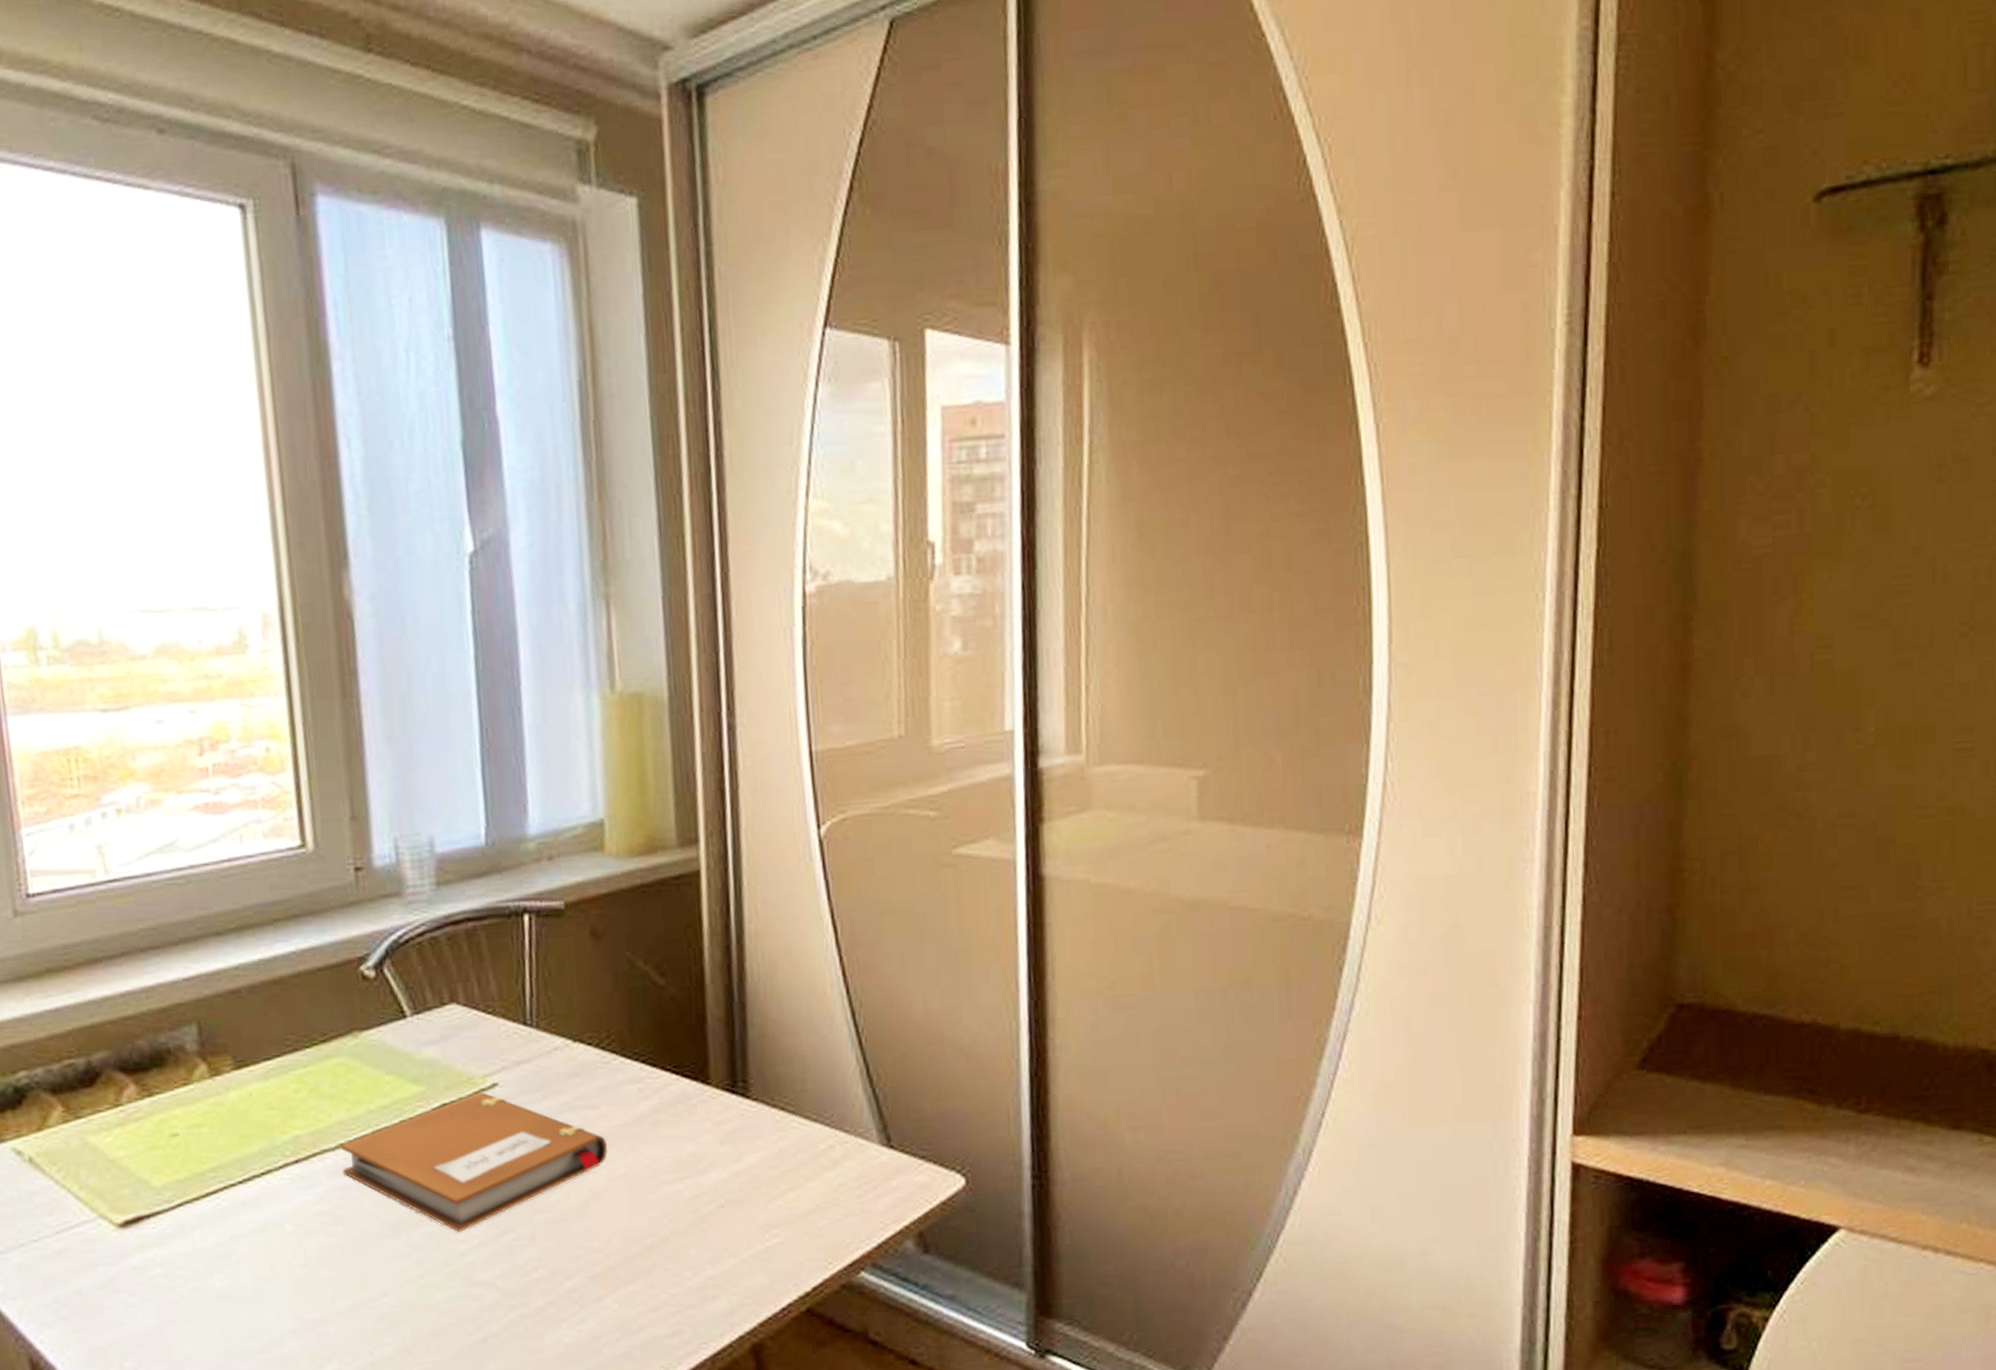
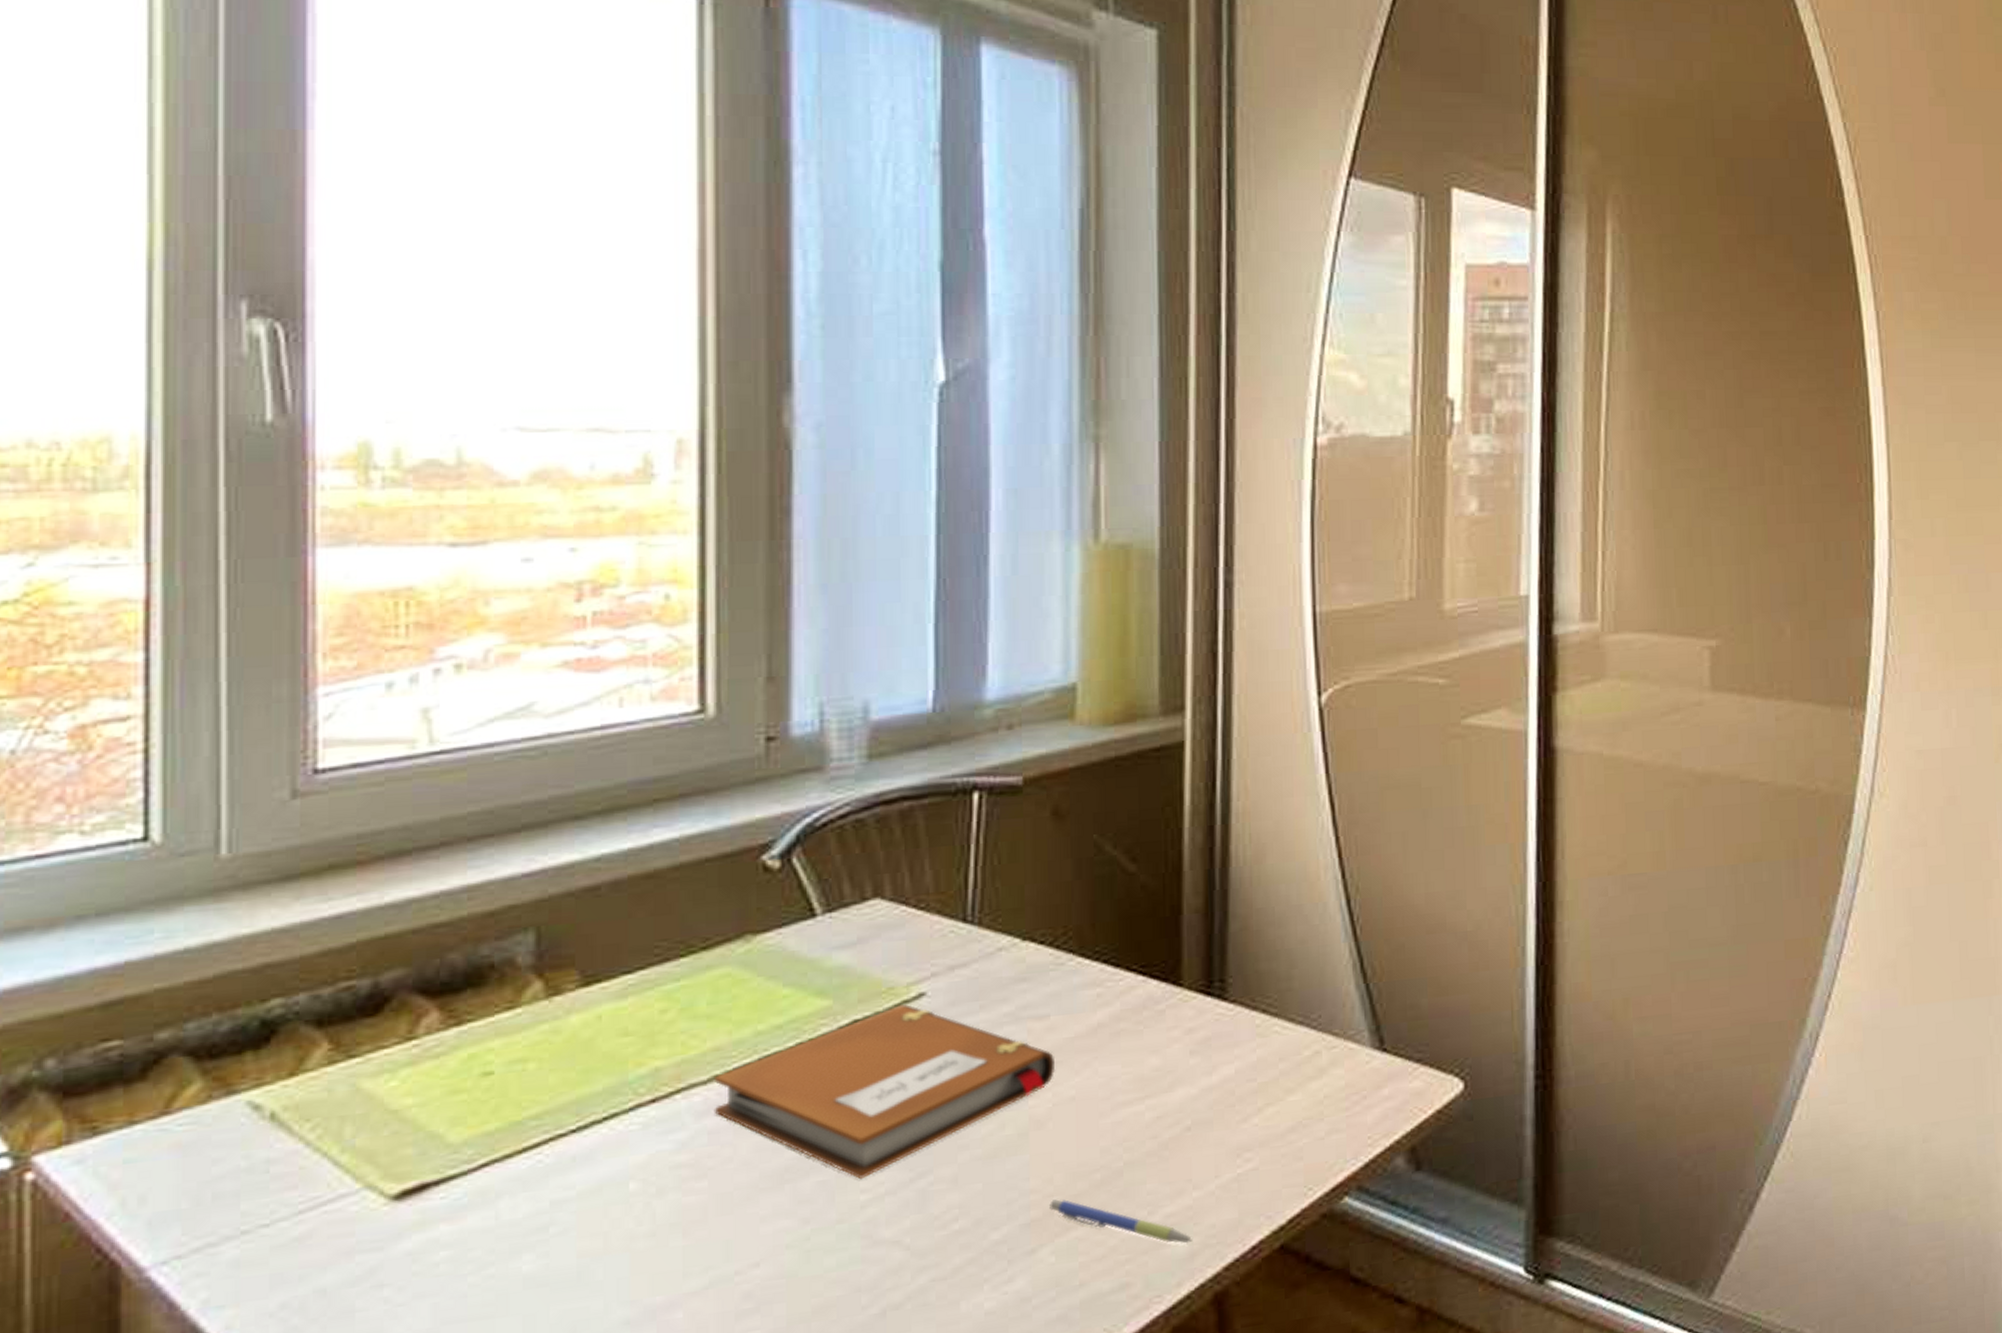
pen: none [610,1258,731,1302] -> present [1049,1199,1192,1244]

